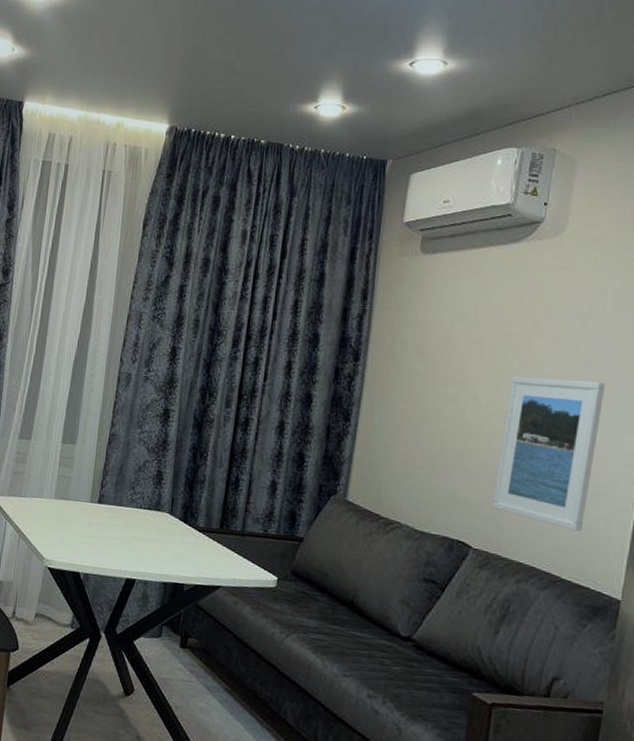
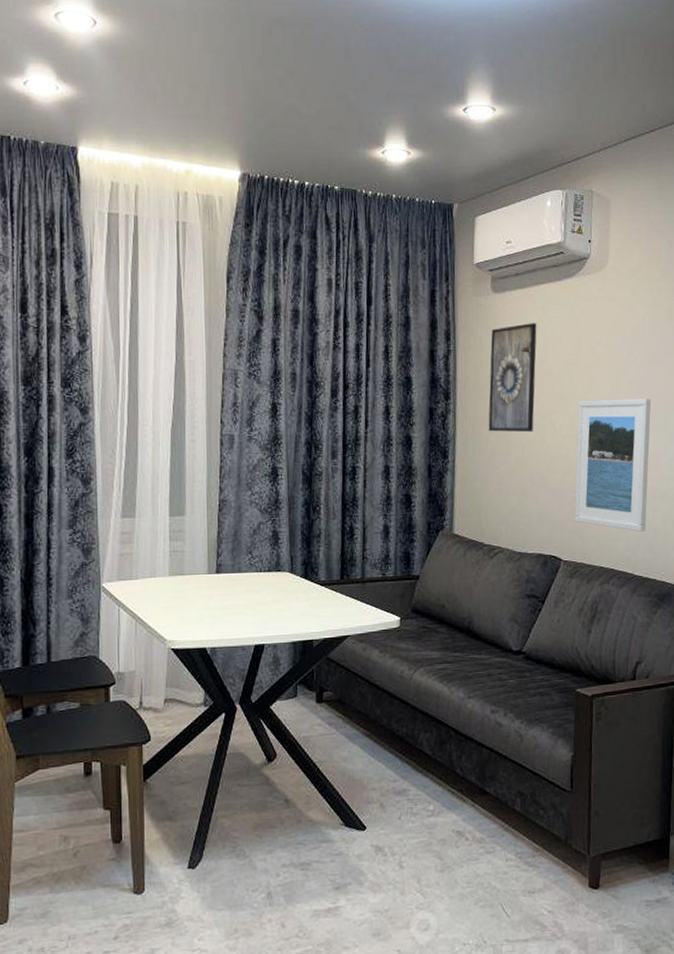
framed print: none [399,288,470,405] -> present [488,323,537,433]

